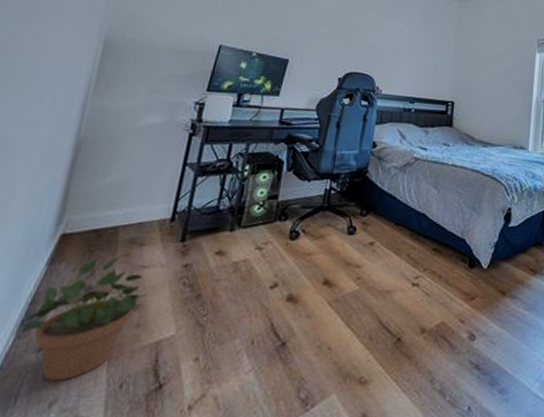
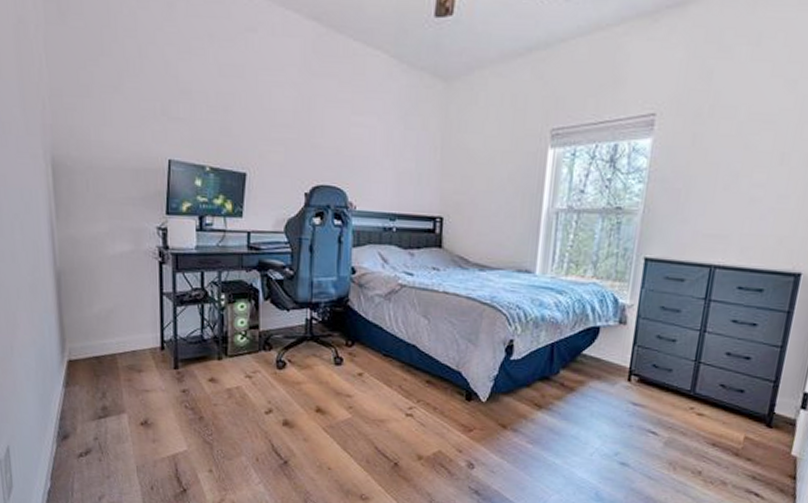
potted plant: present [19,255,147,381] -> none [57,380,155,482]

